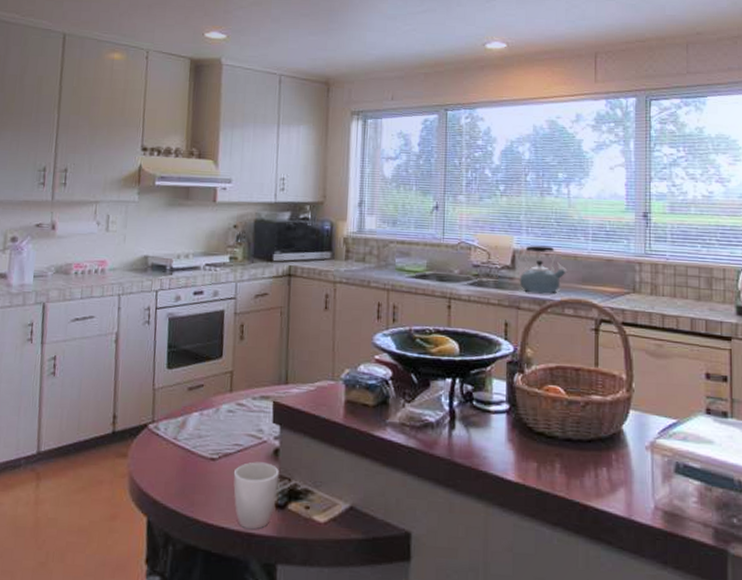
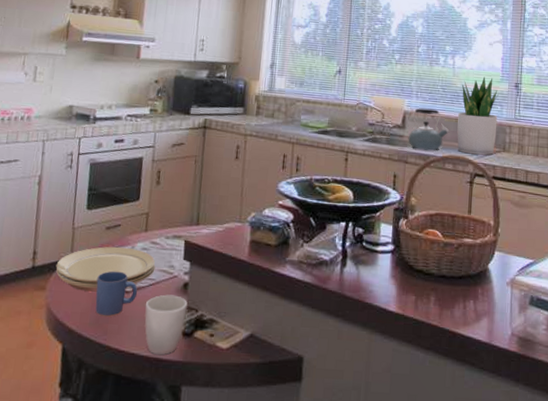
plate: none [137,409,243,459] -> present [56,246,156,292]
mug: none [180,436,224,487] -> present [95,271,137,317]
planter: none [577,206,624,298] -> present [457,76,498,156]

